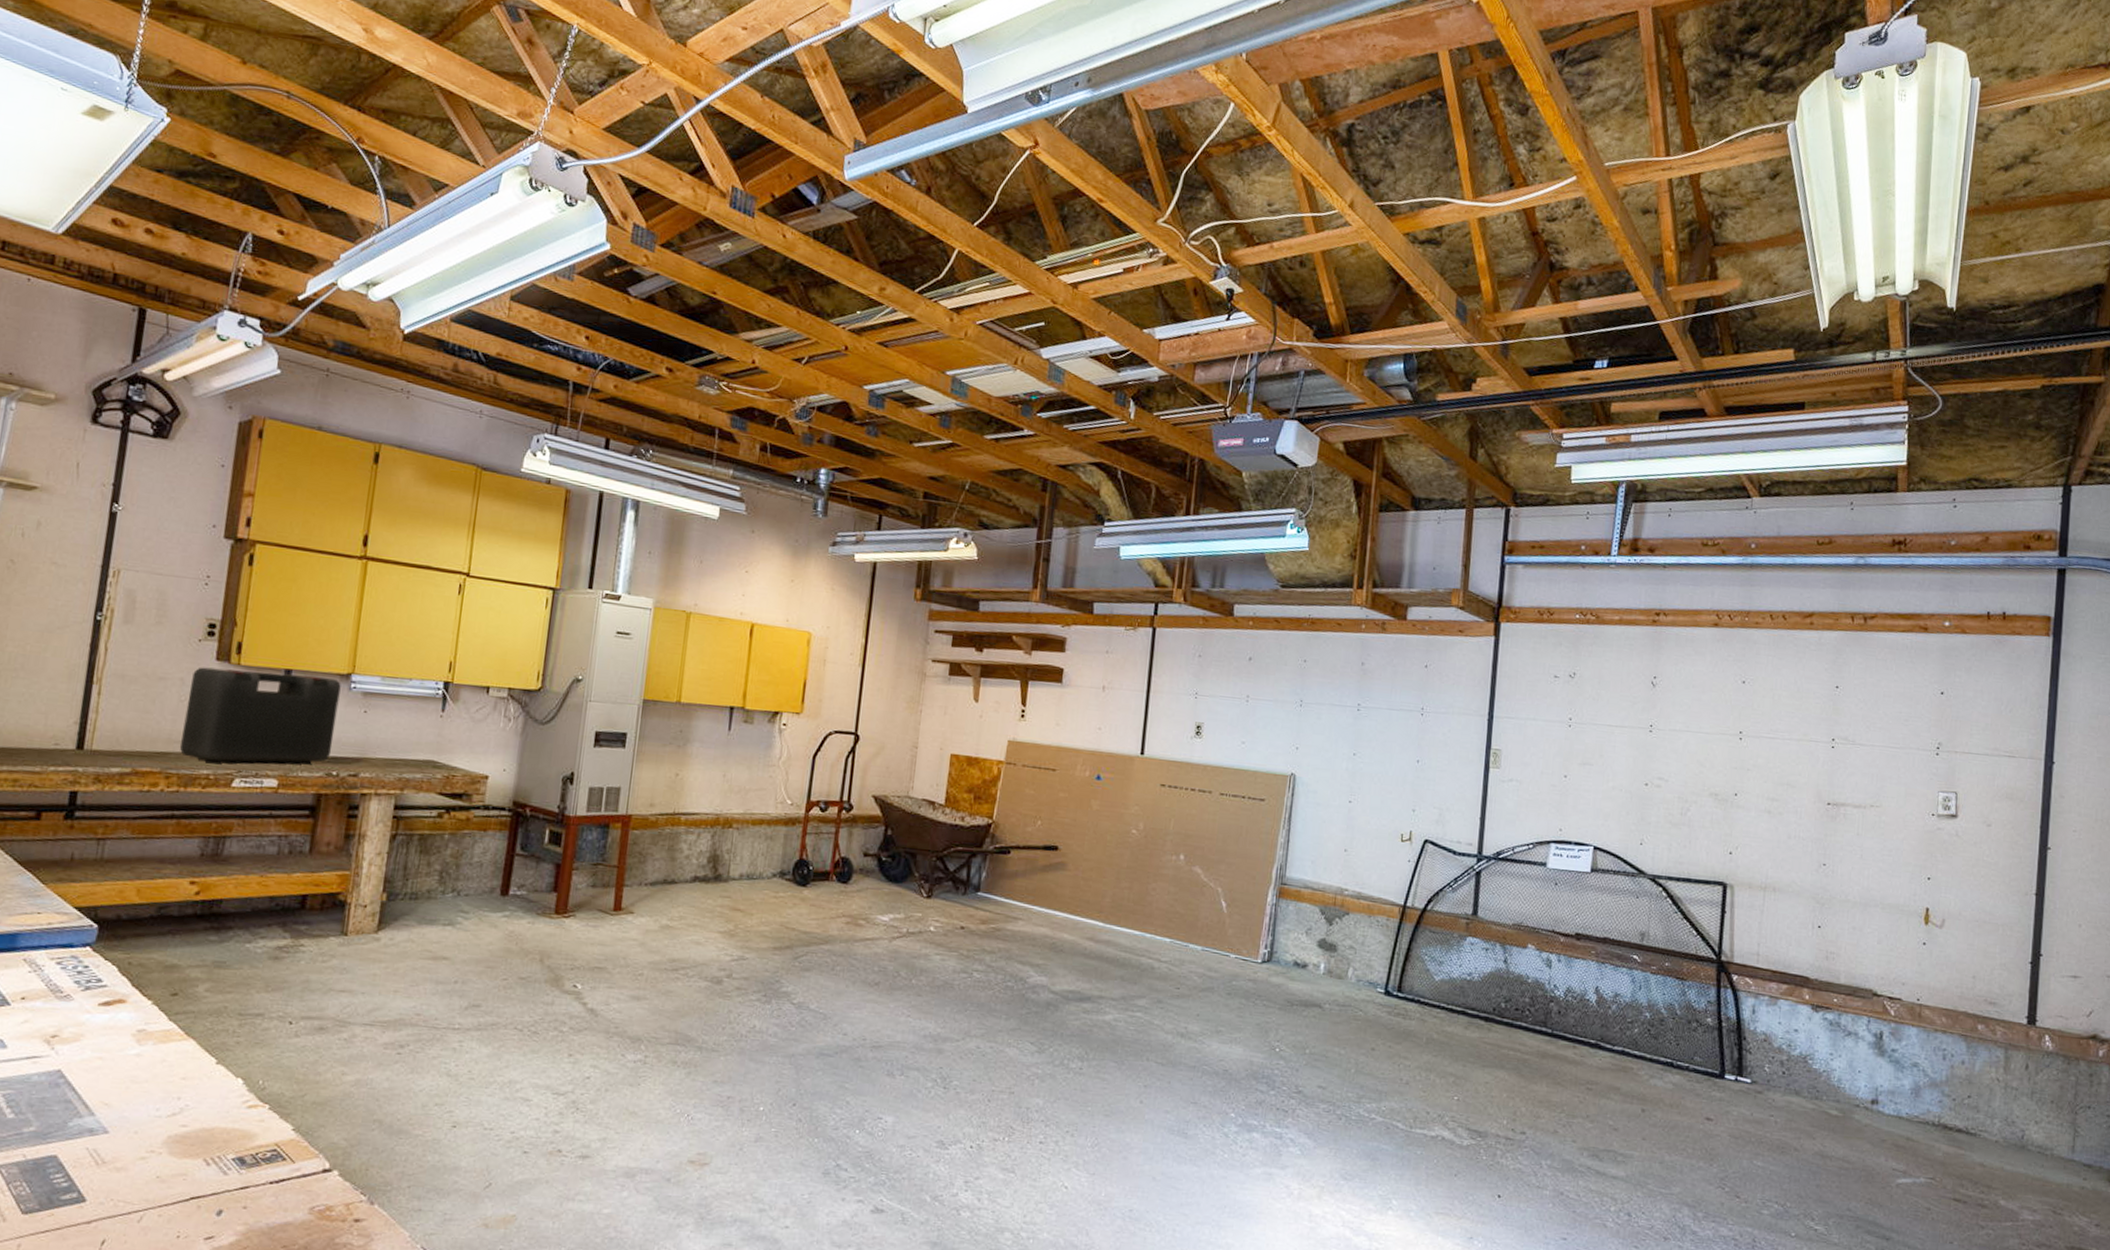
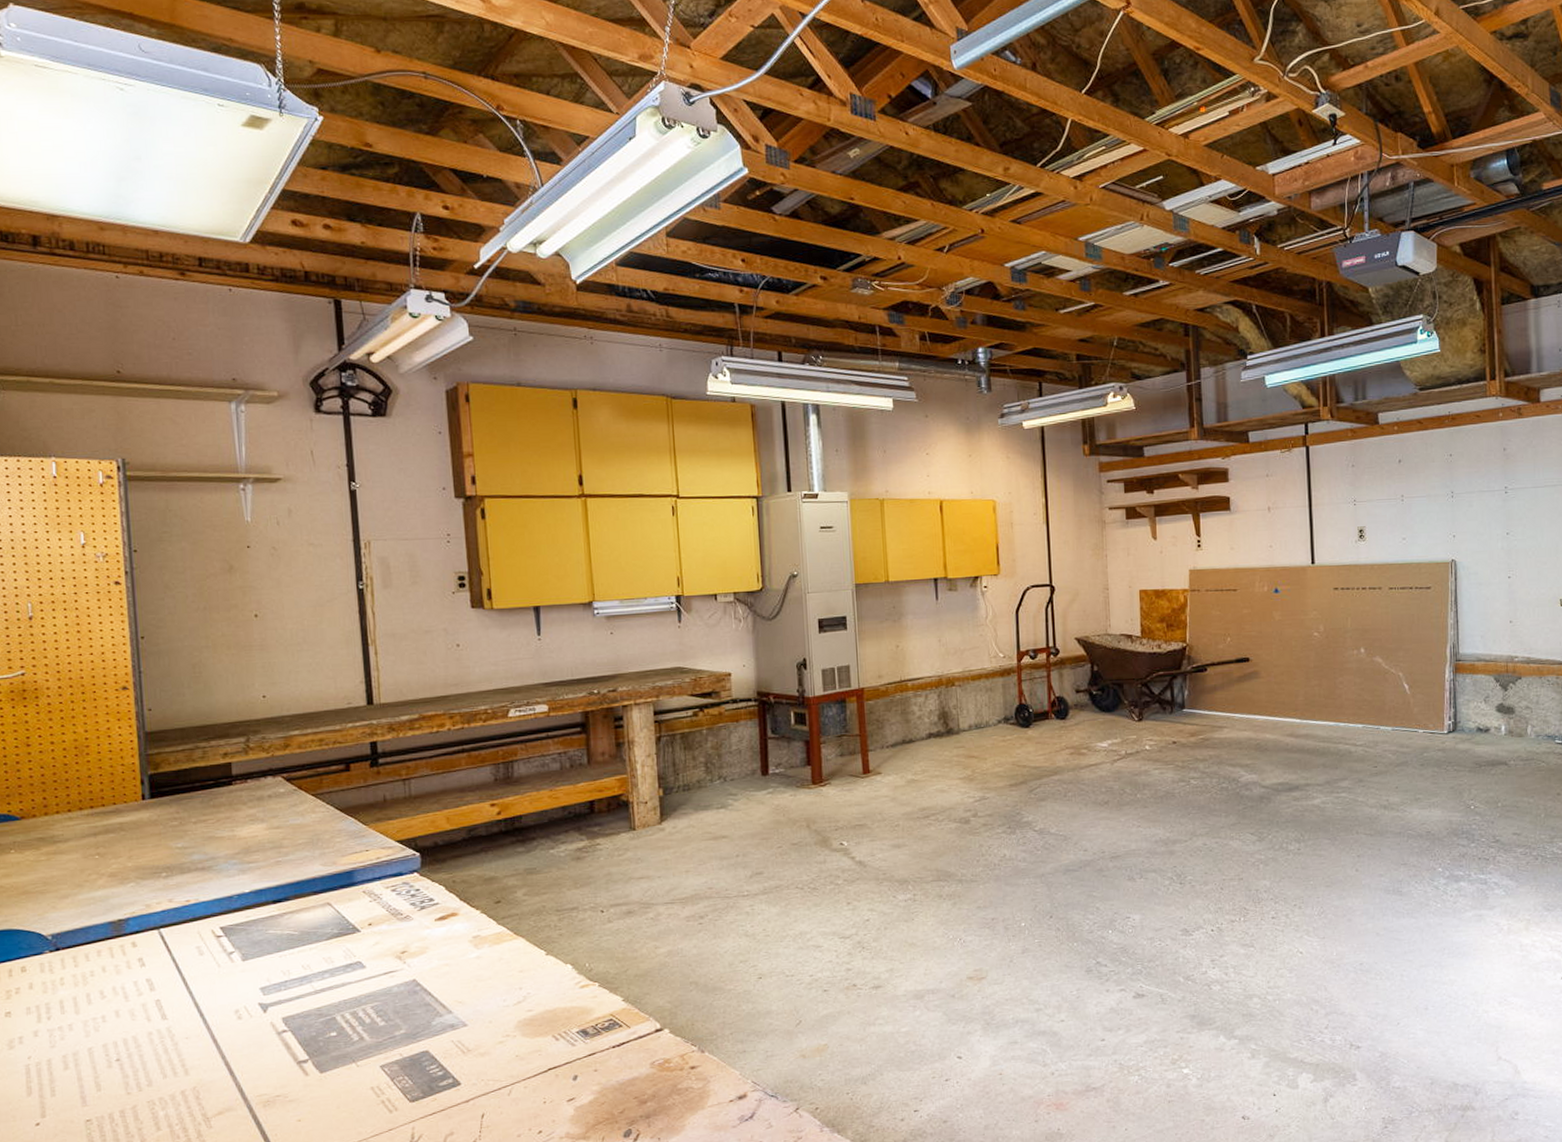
tool box: present [180,667,341,765] -> none [454,608,589,700]

